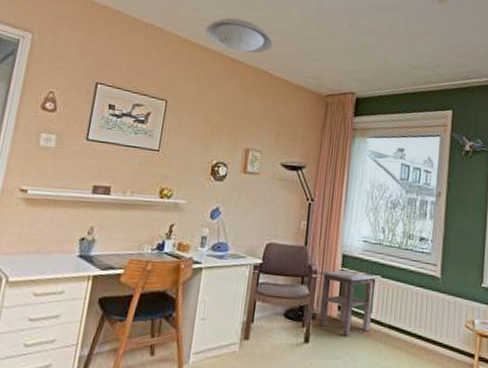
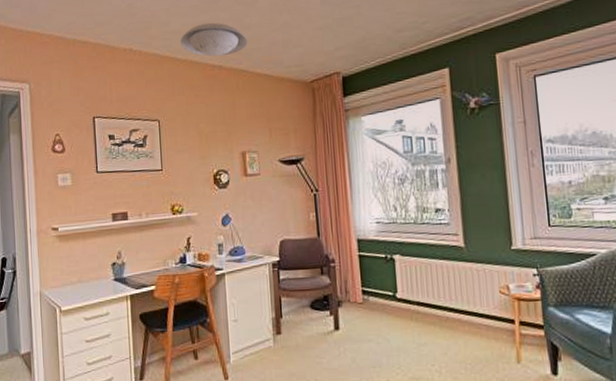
side table: present [317,269,381,336] -> none [335,253,401,318]

